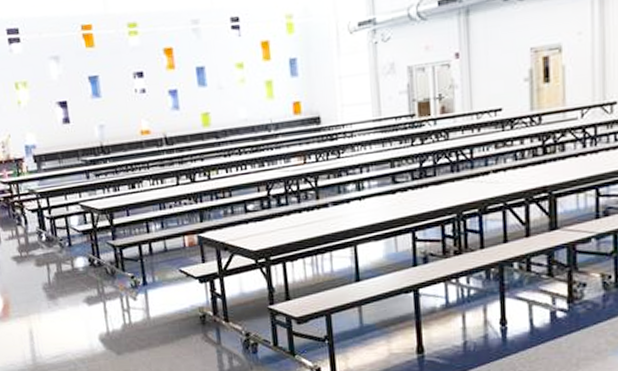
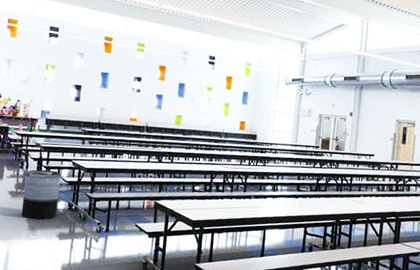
trash can: none [26,220,78,286] -> present [21,169,61,220]

